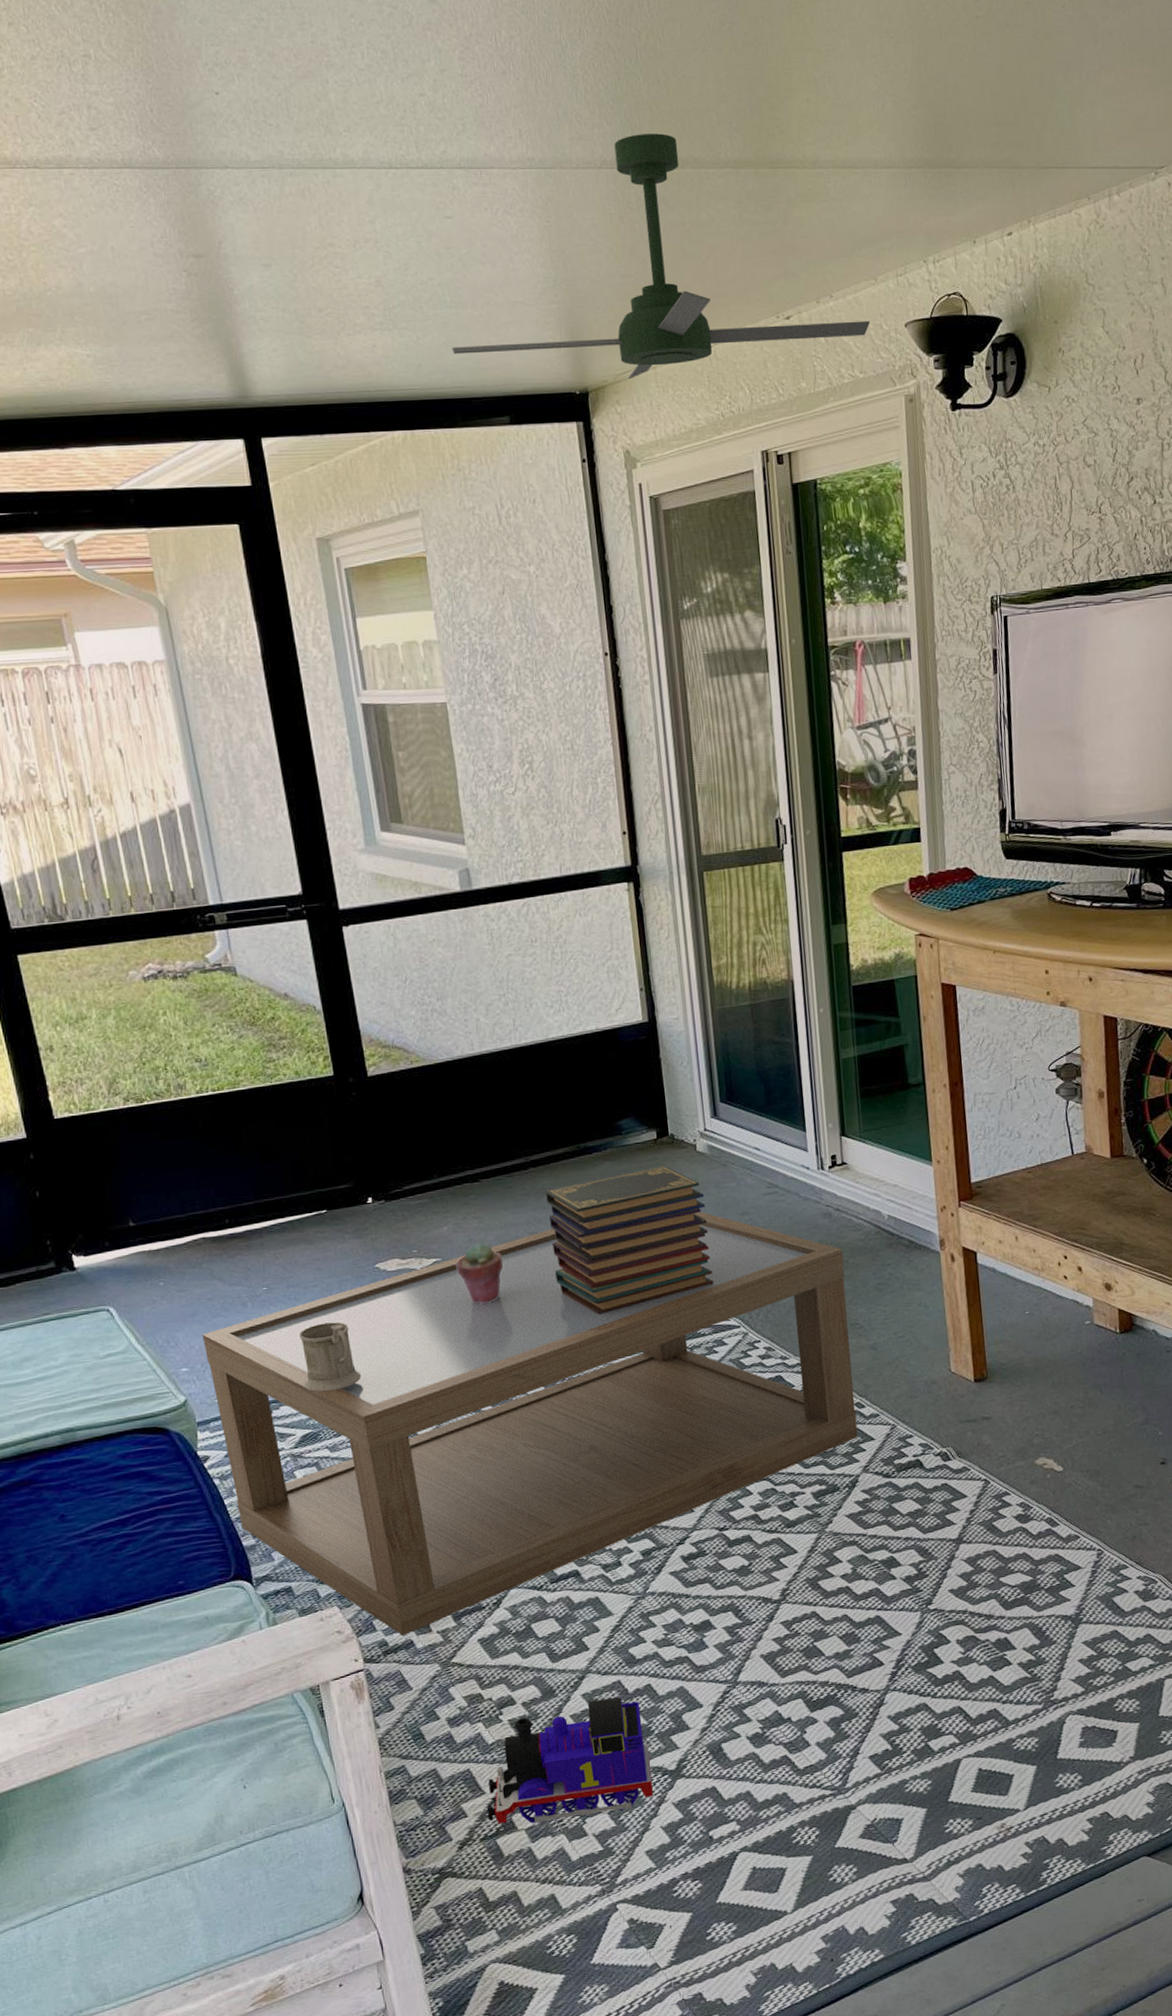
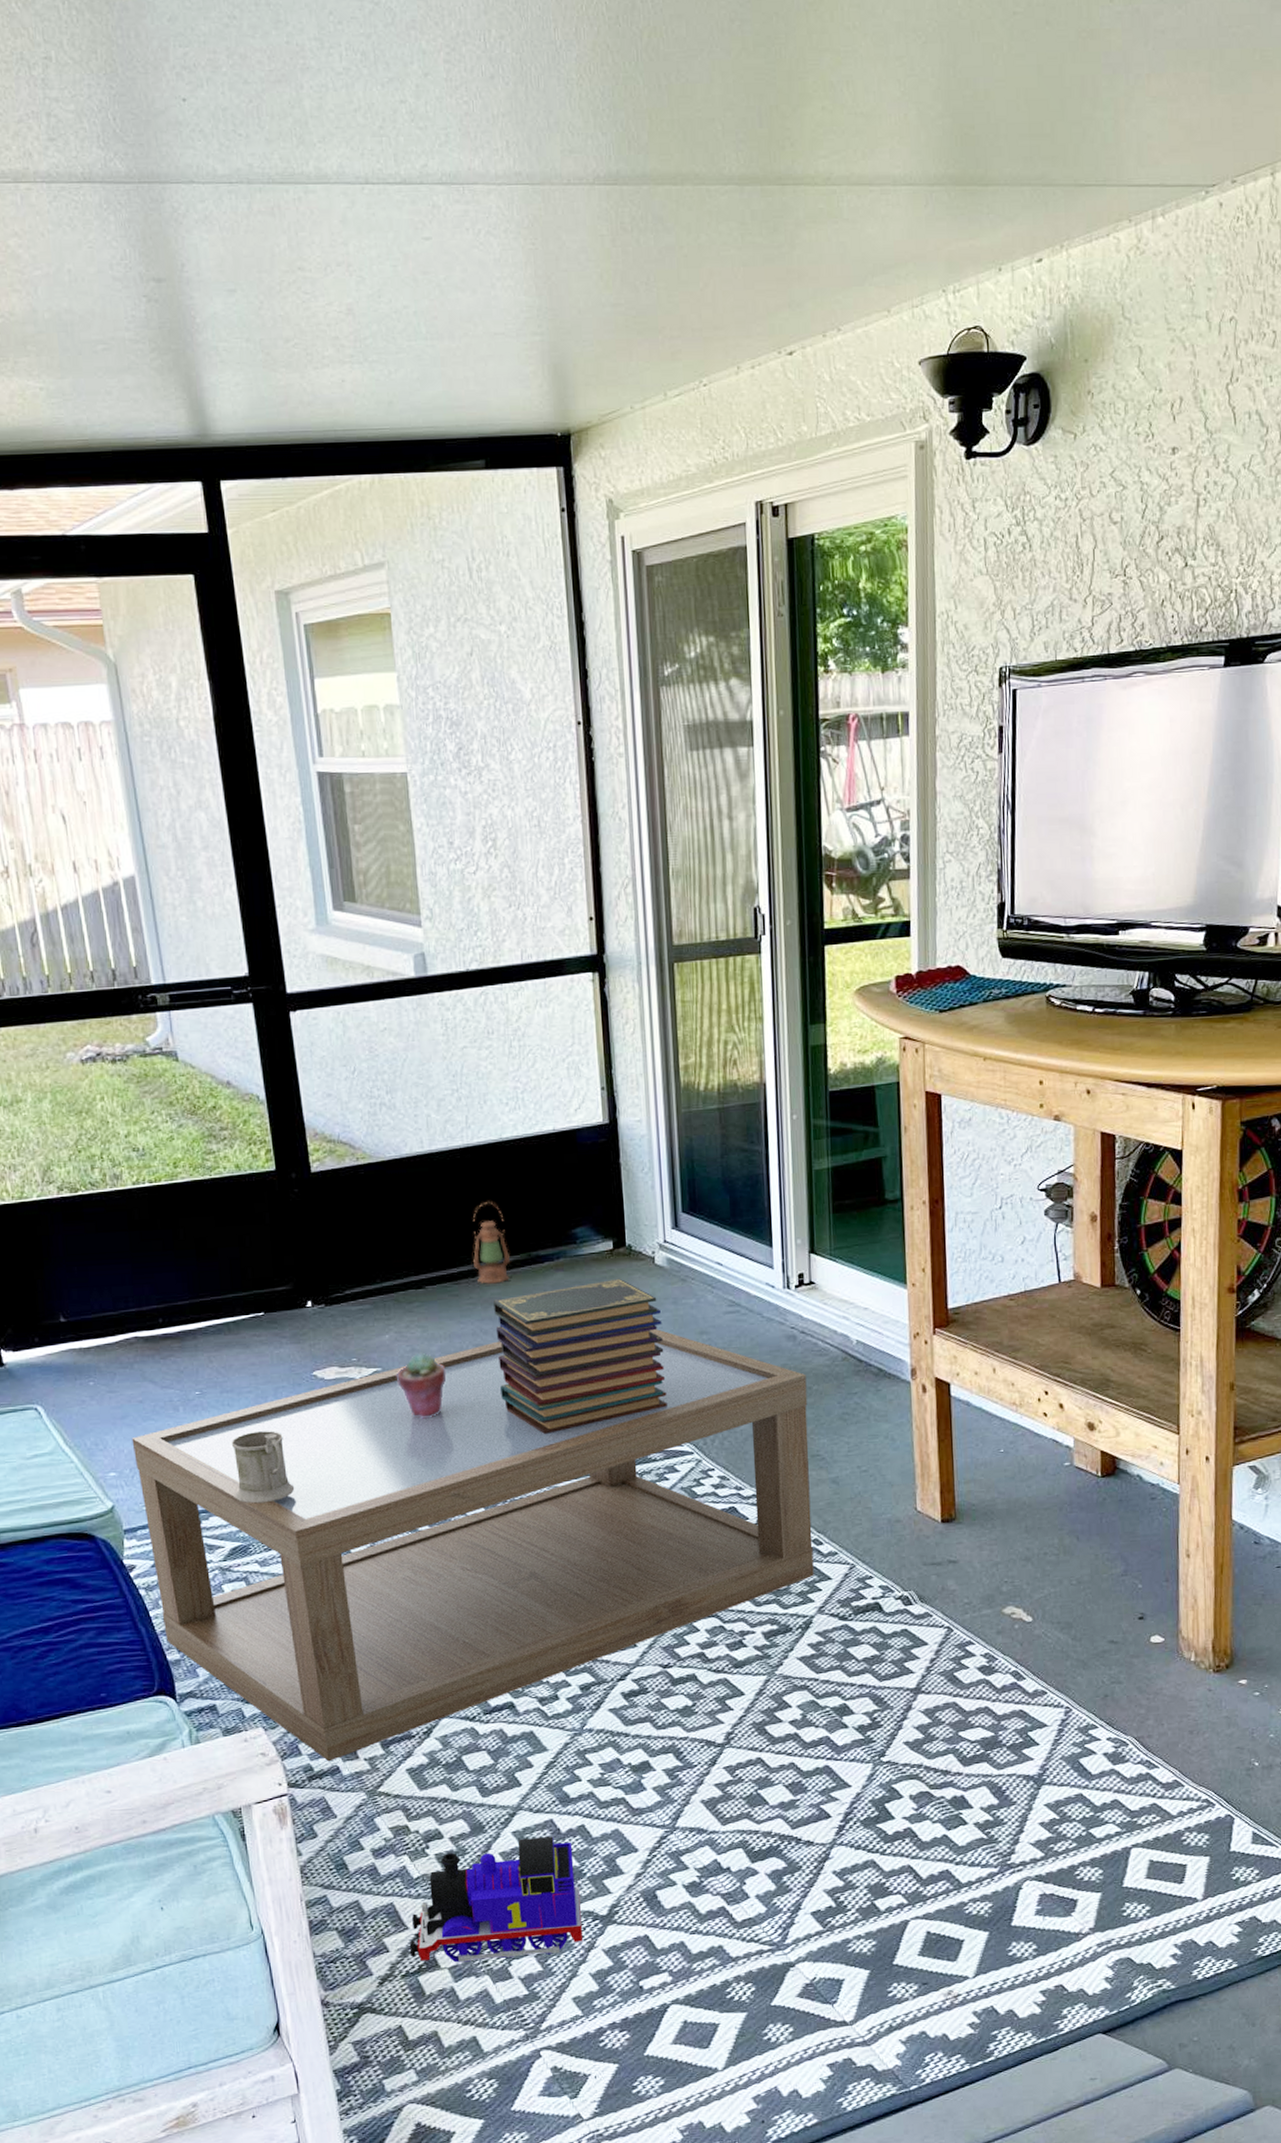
ceiling fan: present [451,133,870,380] -> none [425,145,880,421]
lantern: none [524,1098,560,1175] -> present [473,1202,510,1284]

